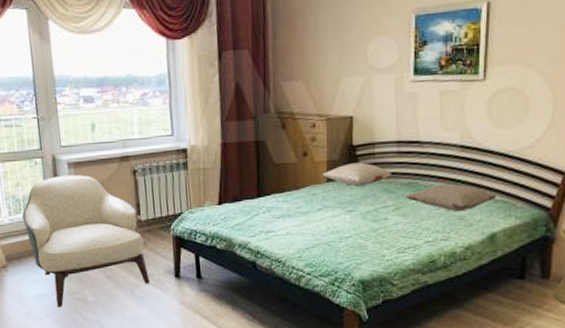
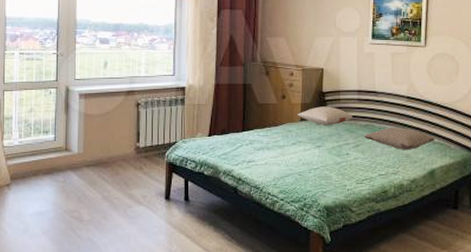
armchair: present [22,175,150,307] -> none [32,105,142,225]

